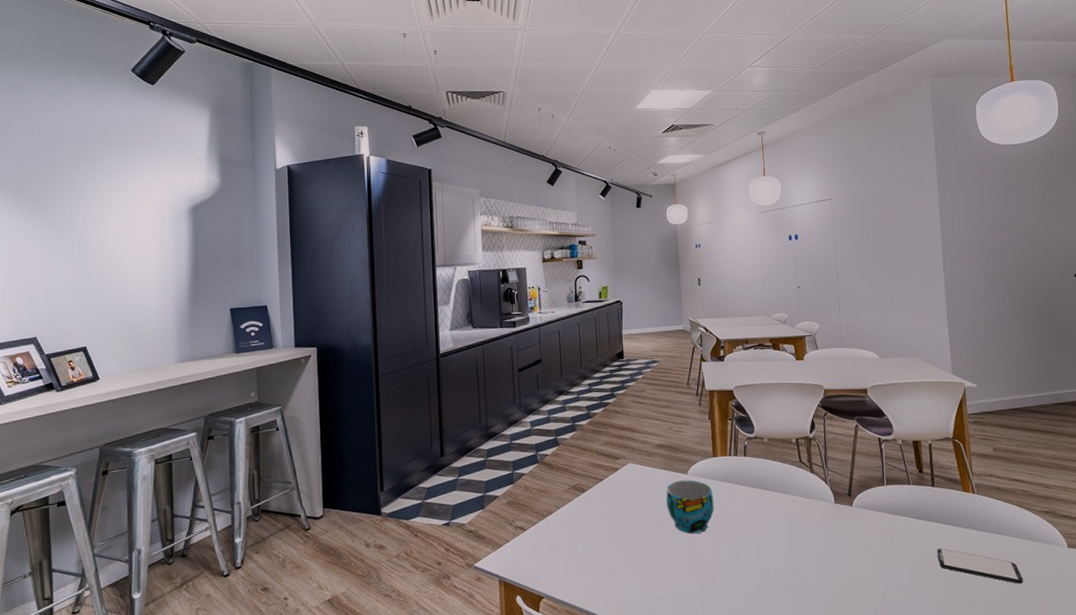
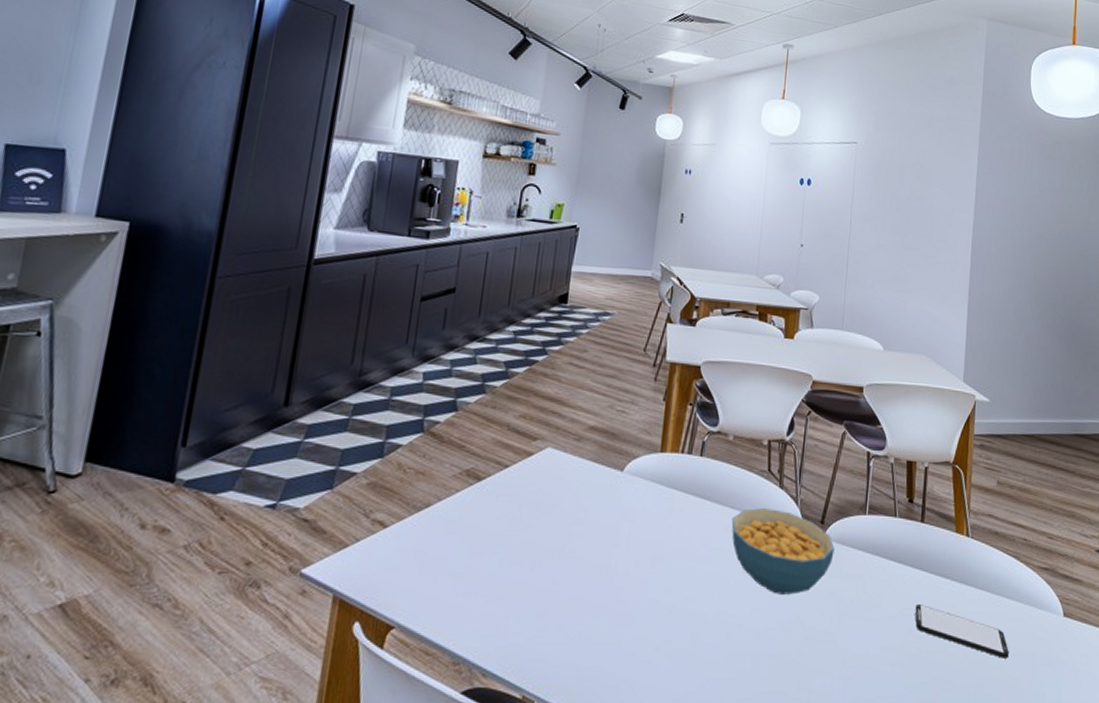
cup: present [666,480,714,534] -> none [588,479,652,554]
cereal bowl: none [776,489,863,551] -> present [731,508,835,595]

